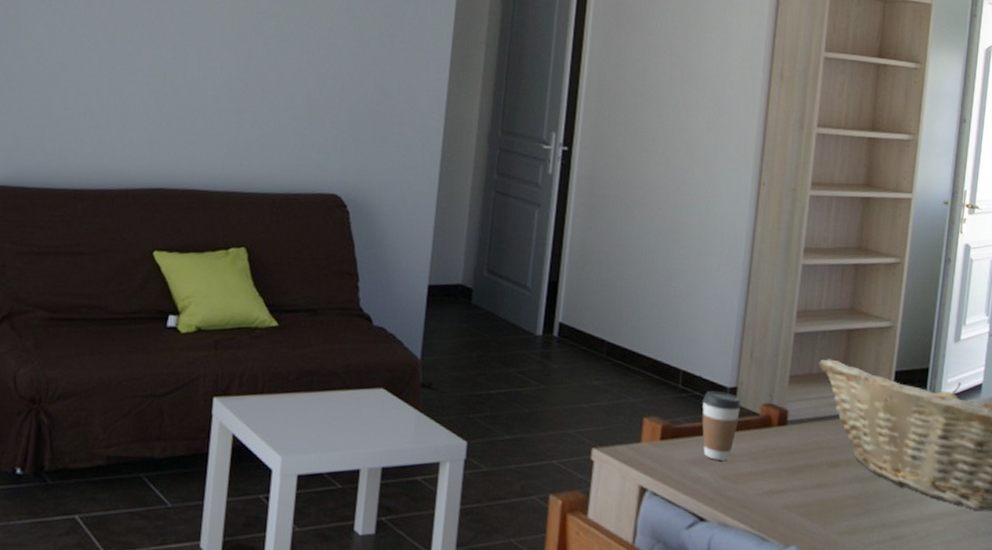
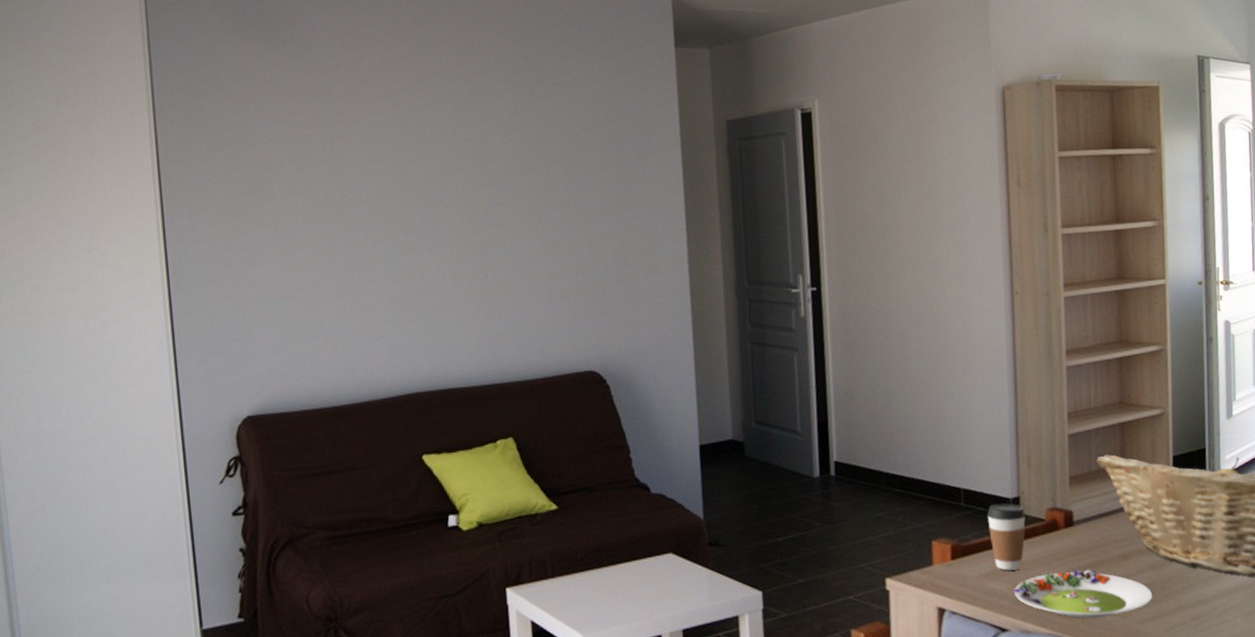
salad plate: none [717,467,856,523] -> present [1013,569,1152,619]

